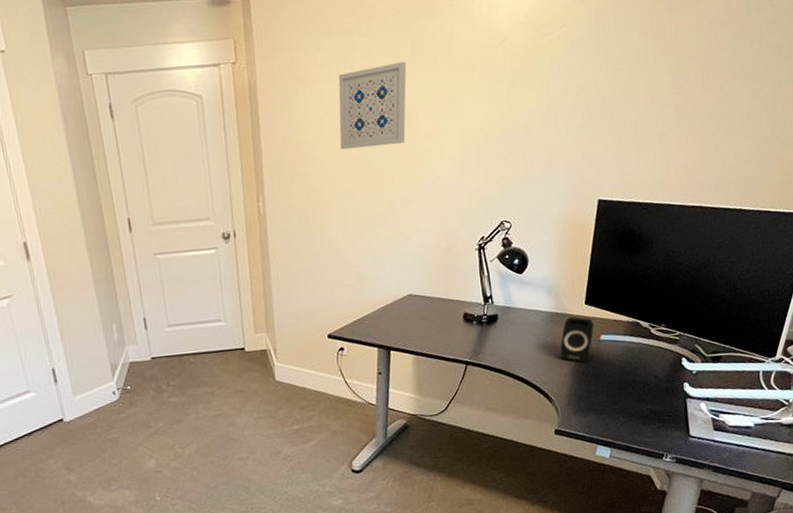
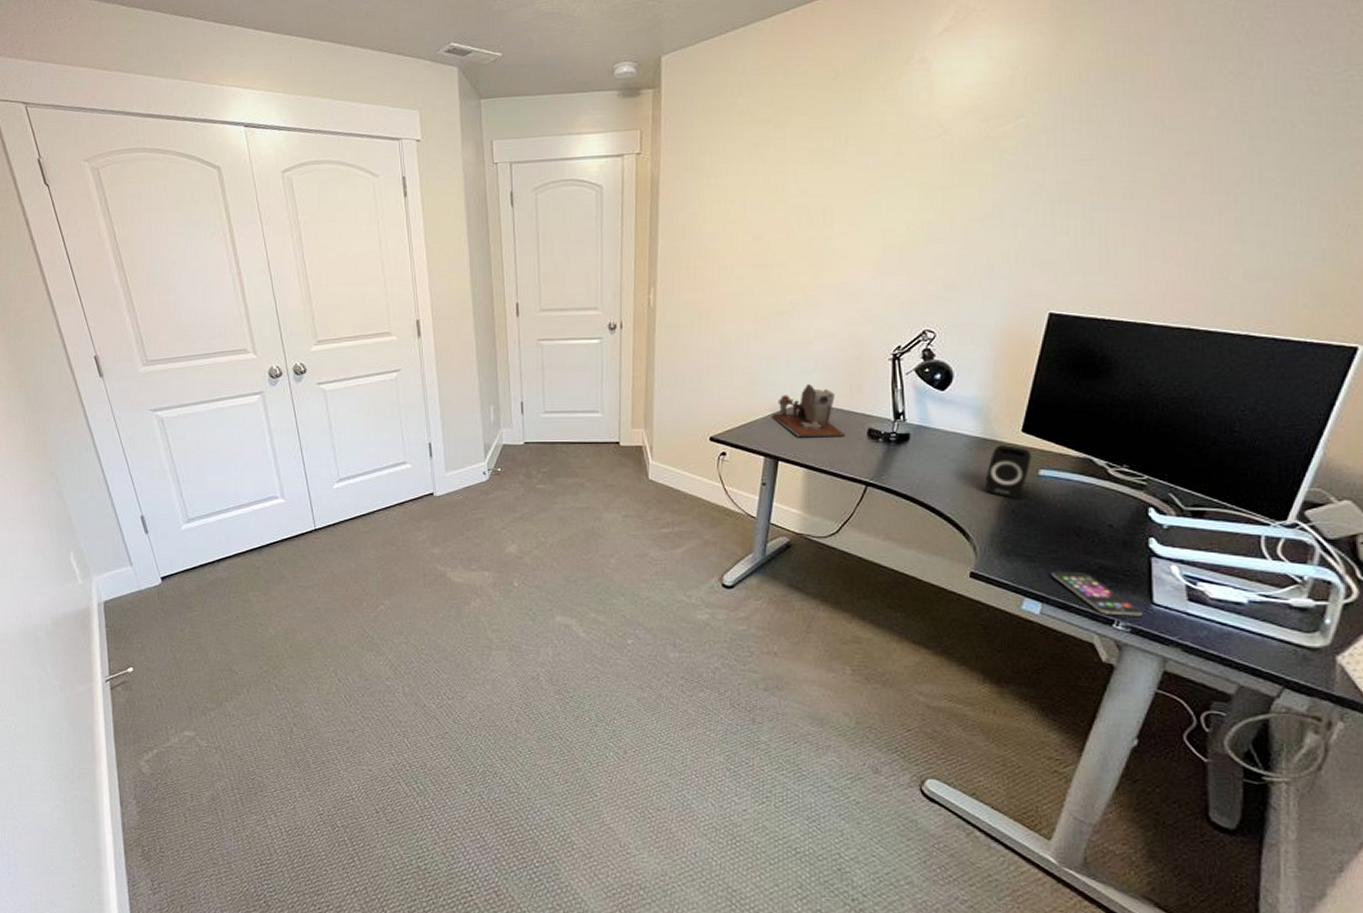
wall art: present [338,61,407,150] -> none [743,154,826,245]
desk organizer: none [381,276,446,327] -> present [772,383,846,437]
smartphone: none [616,418,683,451] -> present [1052,571,1143,616]

